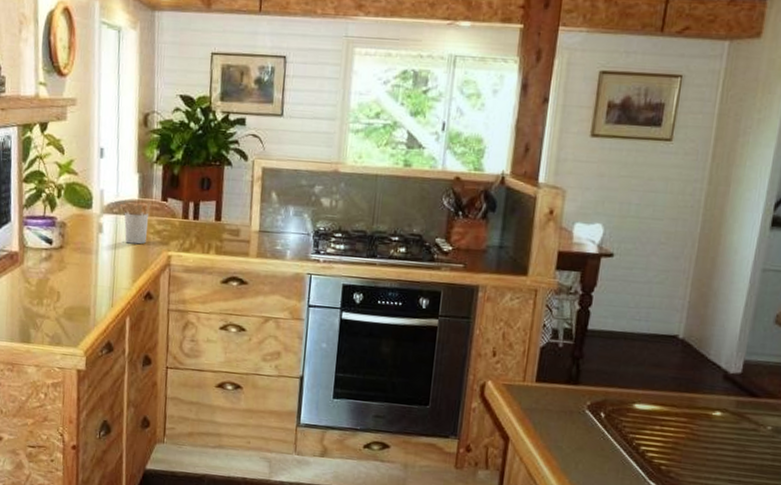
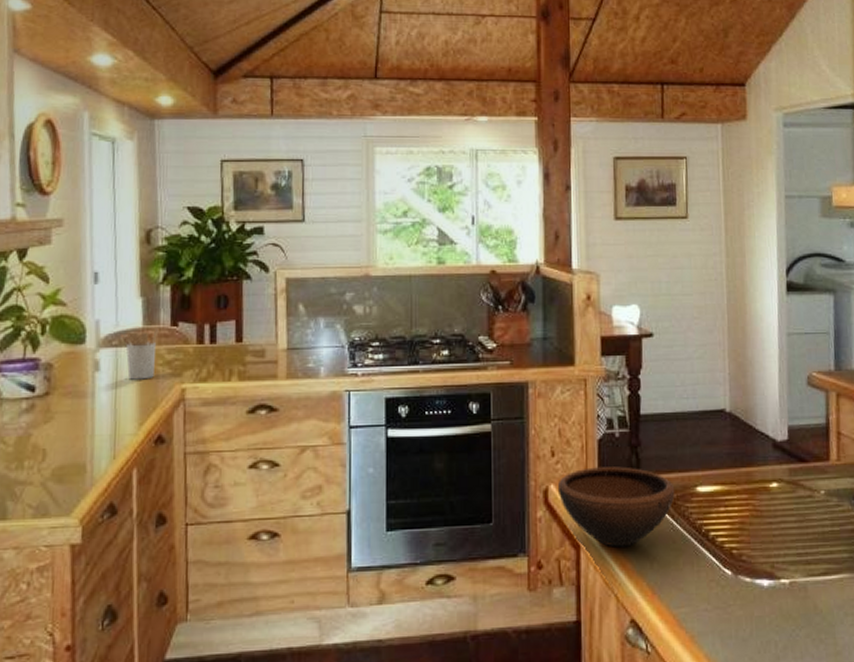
bowl: none [494,371,612,446] -> present [557,466,675,547]

